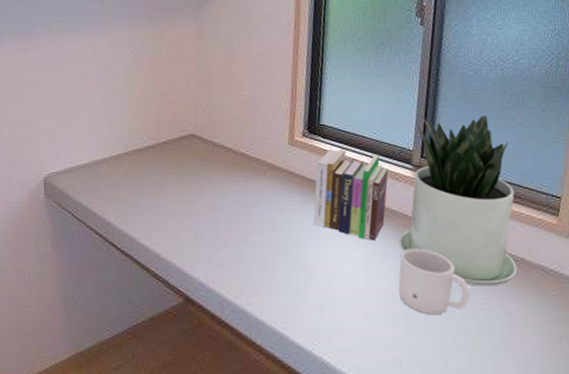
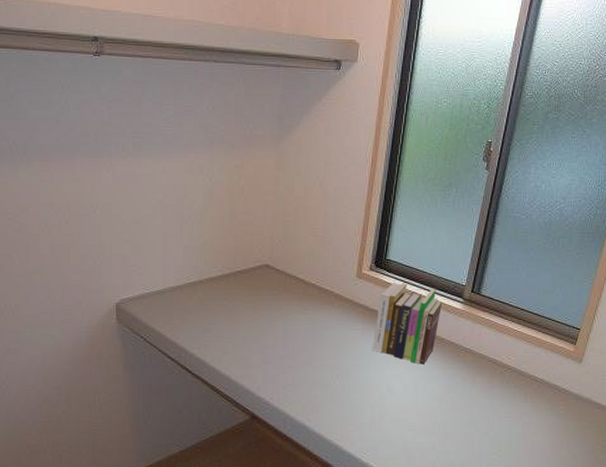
planter: present [398,114,518,286] -> none [444,253,545,403]
mug: present [398,247,470,315] -> none [439,371,497,427]

